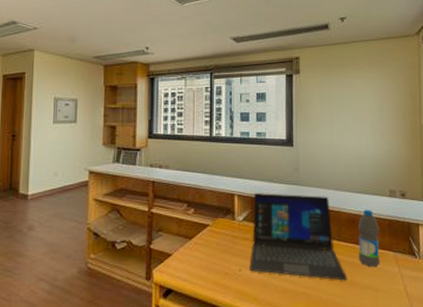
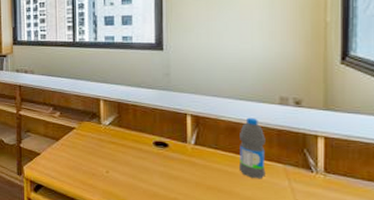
laptop: present [250,193,348,281] -> none [117,98,226,190]

